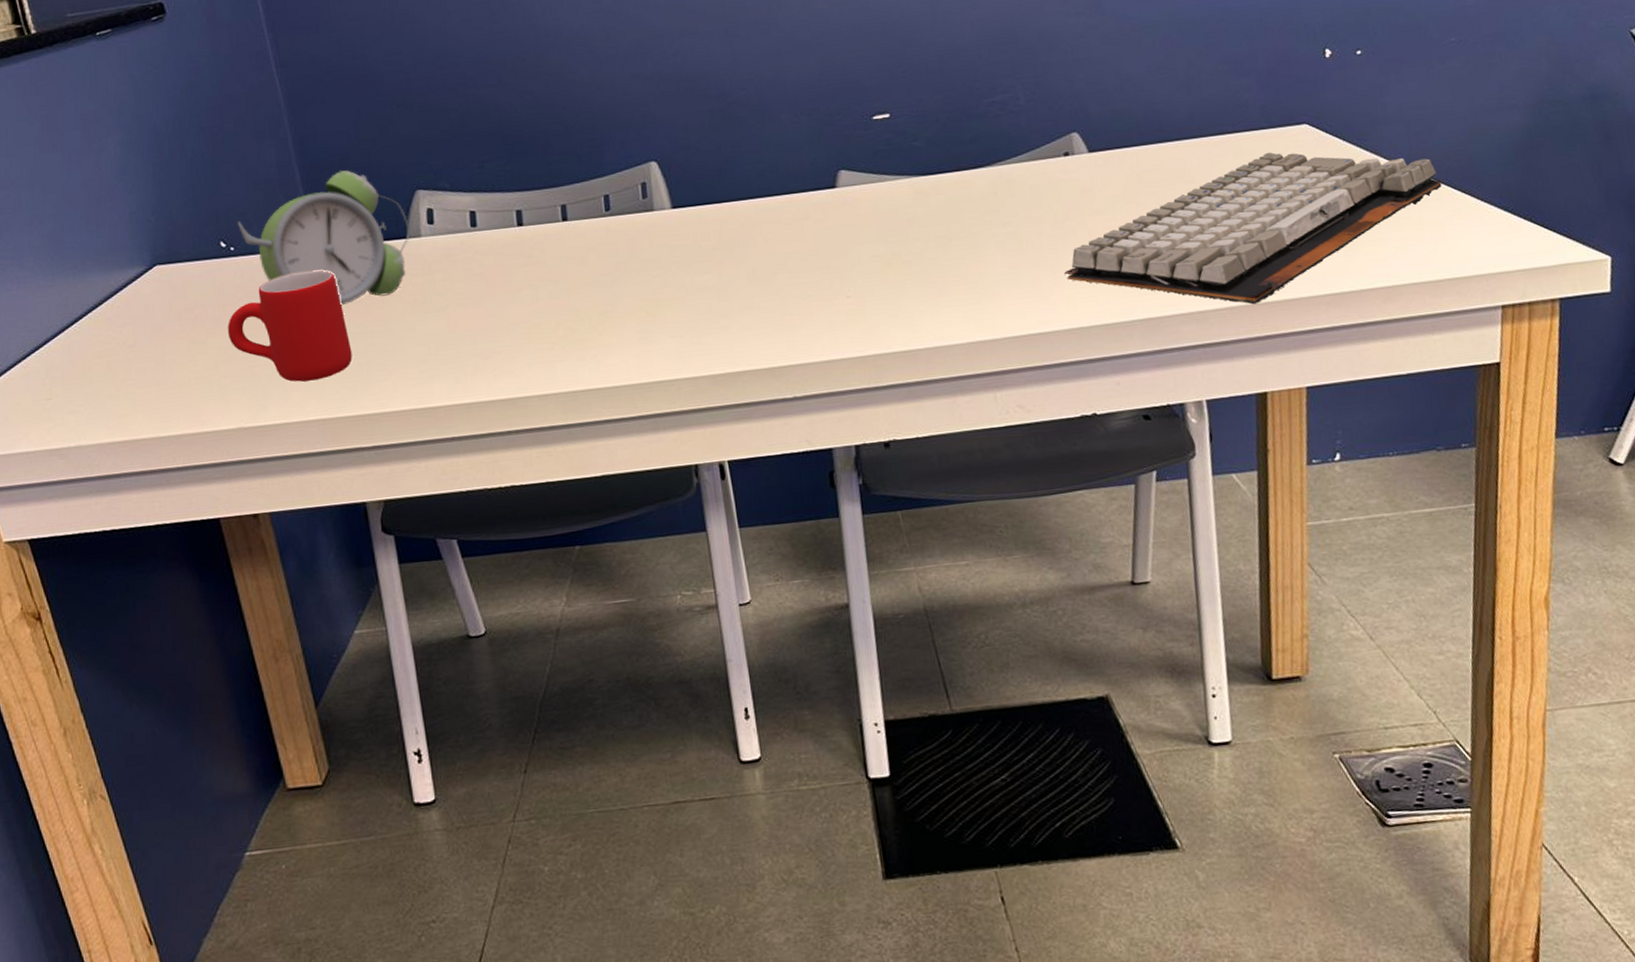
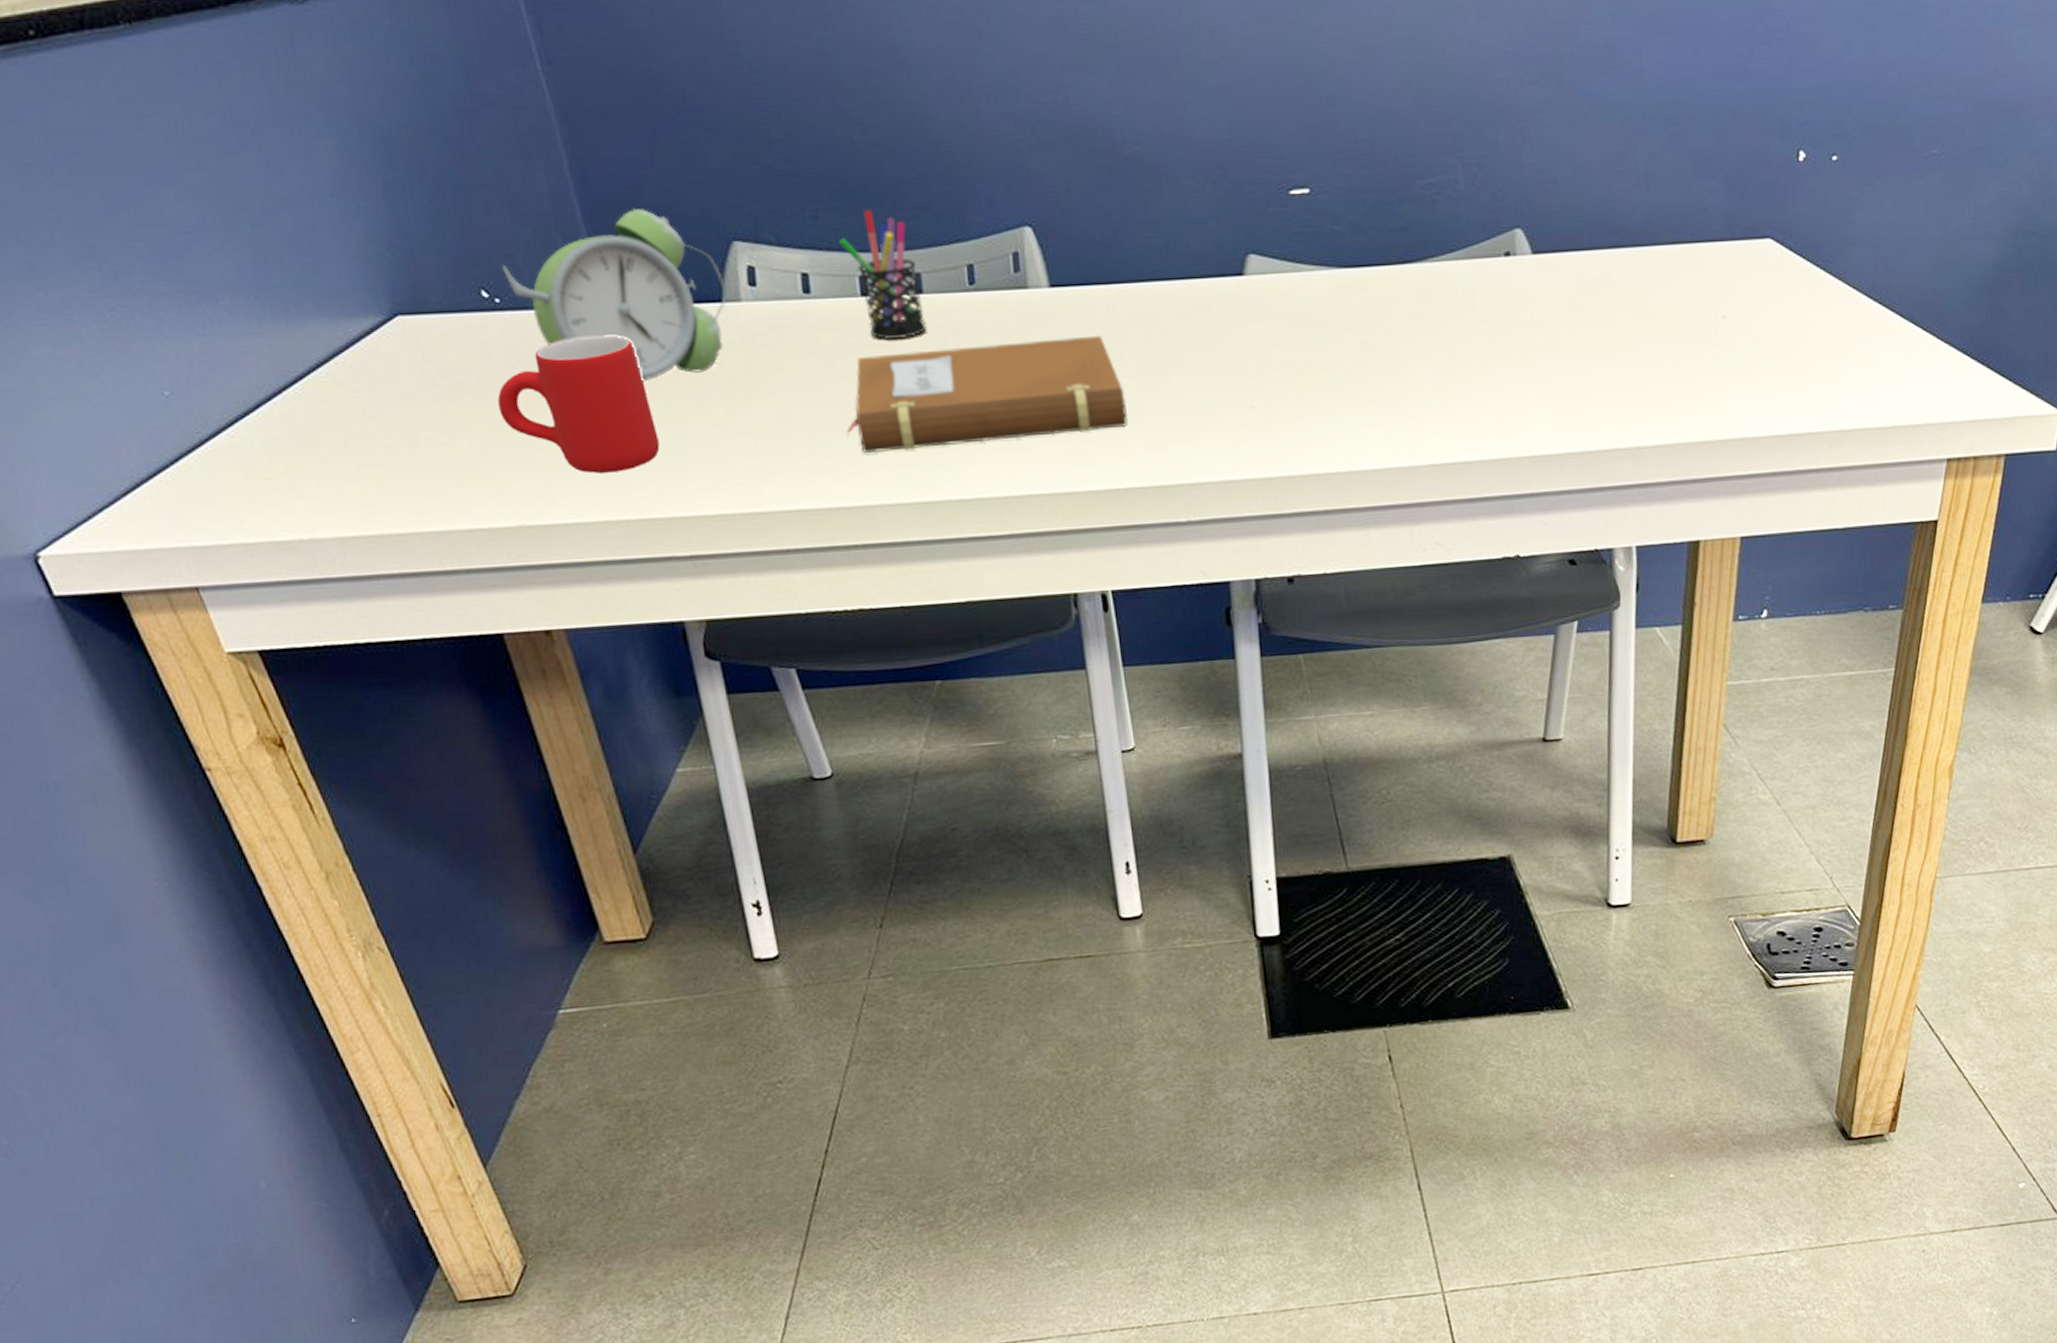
pen holder: none [501,158,571,260] -> present [839,210,927,341]
notebook: none [503,245,739,354] -> present [846,335,1128,453]
keyboard: present [1064,152,1442,305] -> none [1496,268,1904,443]

